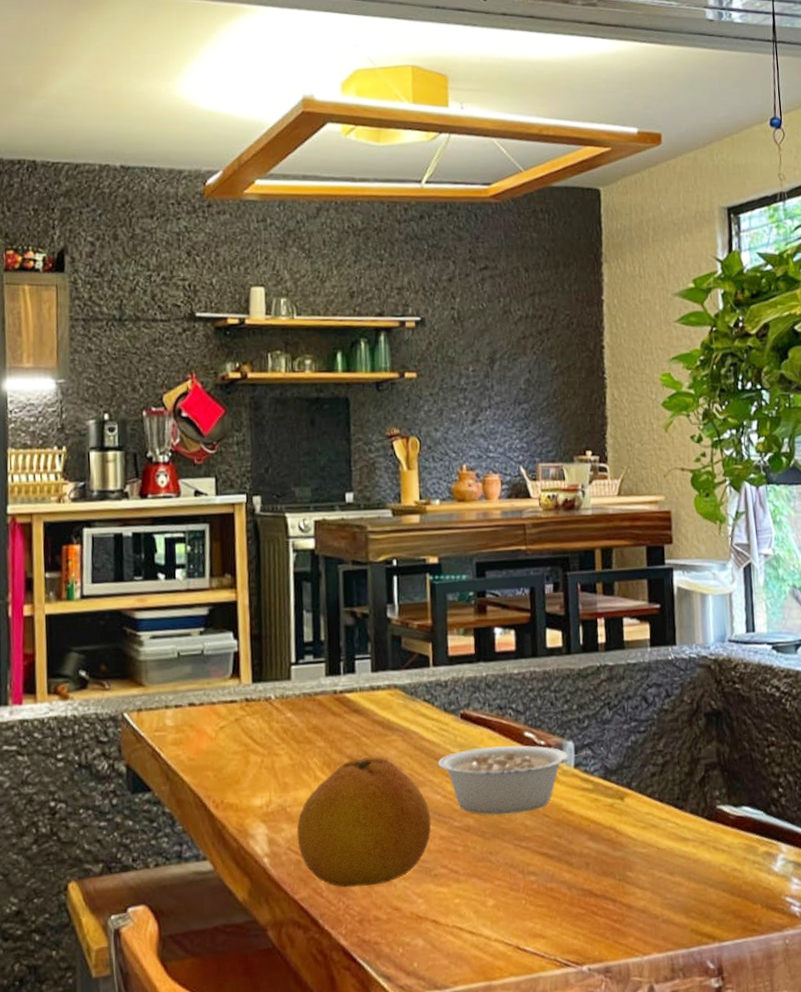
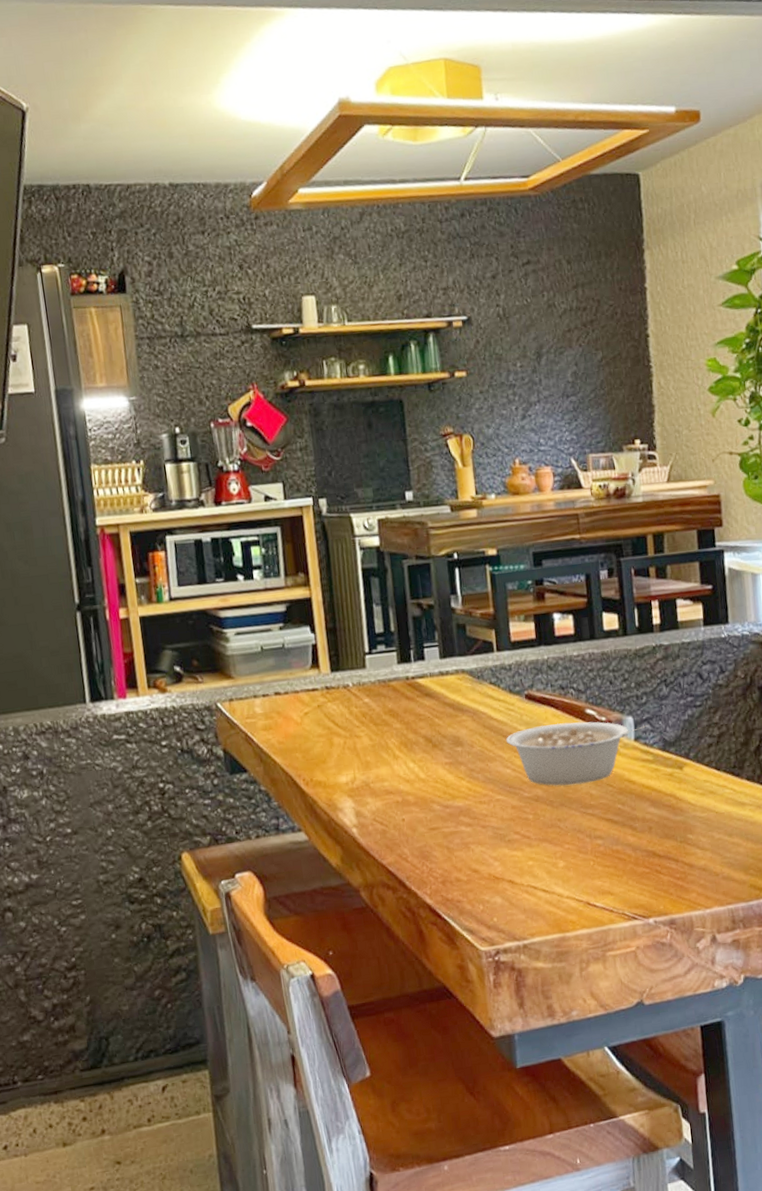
fruit: present [296,757,432,888] -> none [380,736,503,854]

